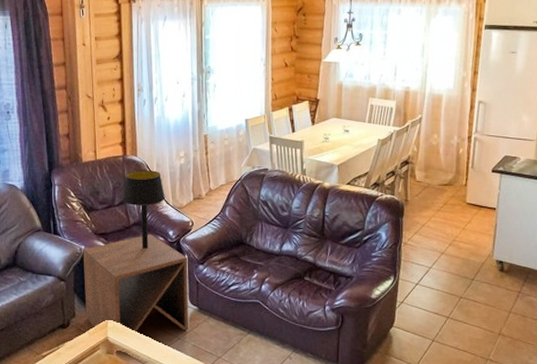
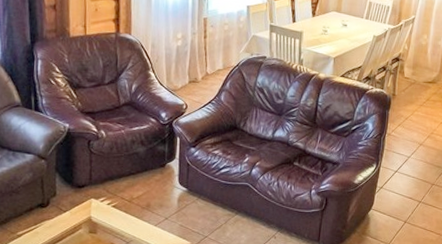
side table: present [83,234,189,354] -> none [67,114,180,234]
table lamp: present [122,170,166,249] -> none [113,49,160,130]

